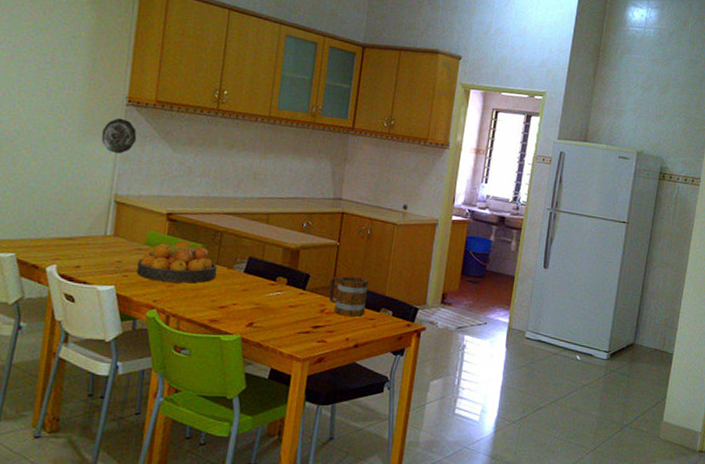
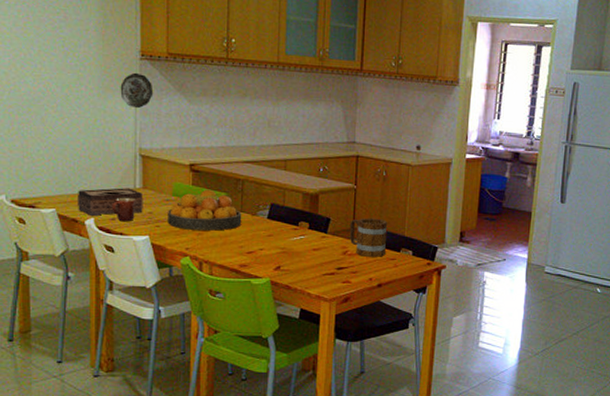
tissue box: none [40,234,114,263] -> present [78,188,143,217]
mug: none [77,244,106,271] -> present [111,197,136,222]

